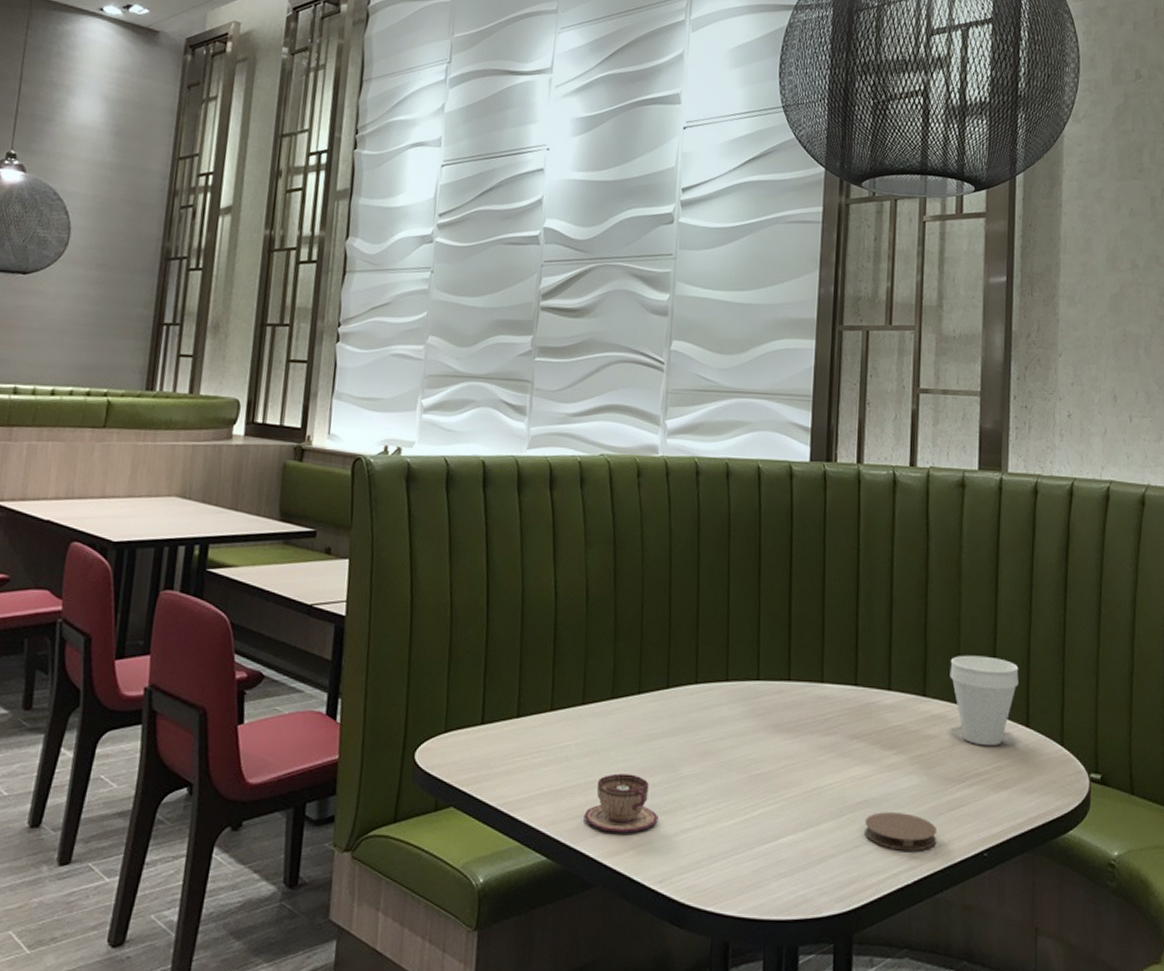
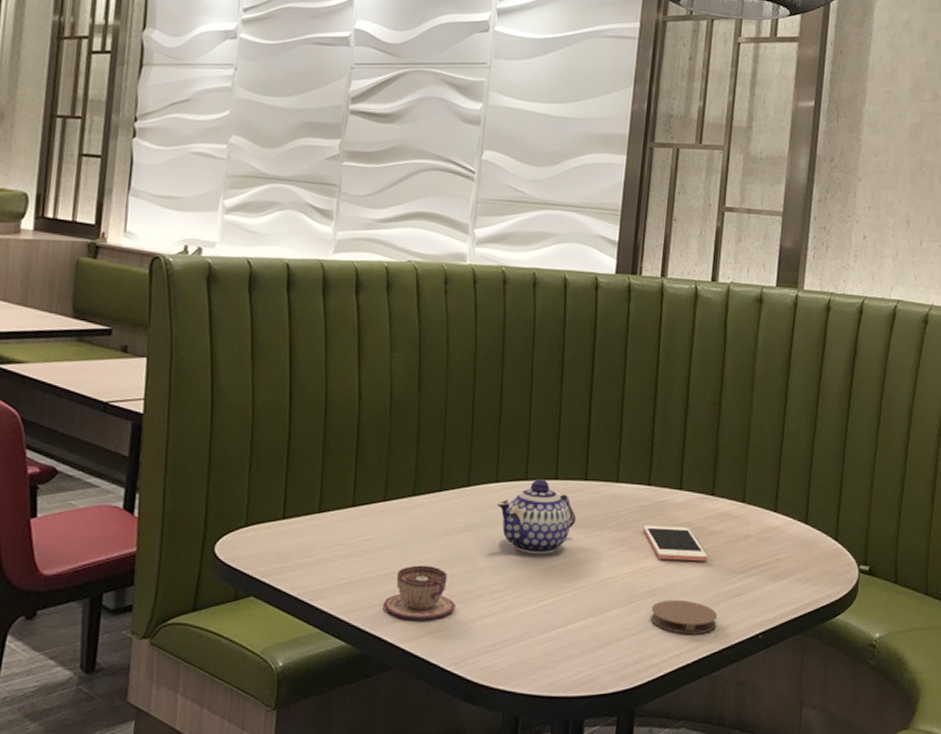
teapot: none [697,680,781,762] -> present [496,479,577,555]
cell phone: none [852,728,923,769] -> present [643,524,708,561]
cup: present [950,655,1019,747] -> none [737,458,802,541]

